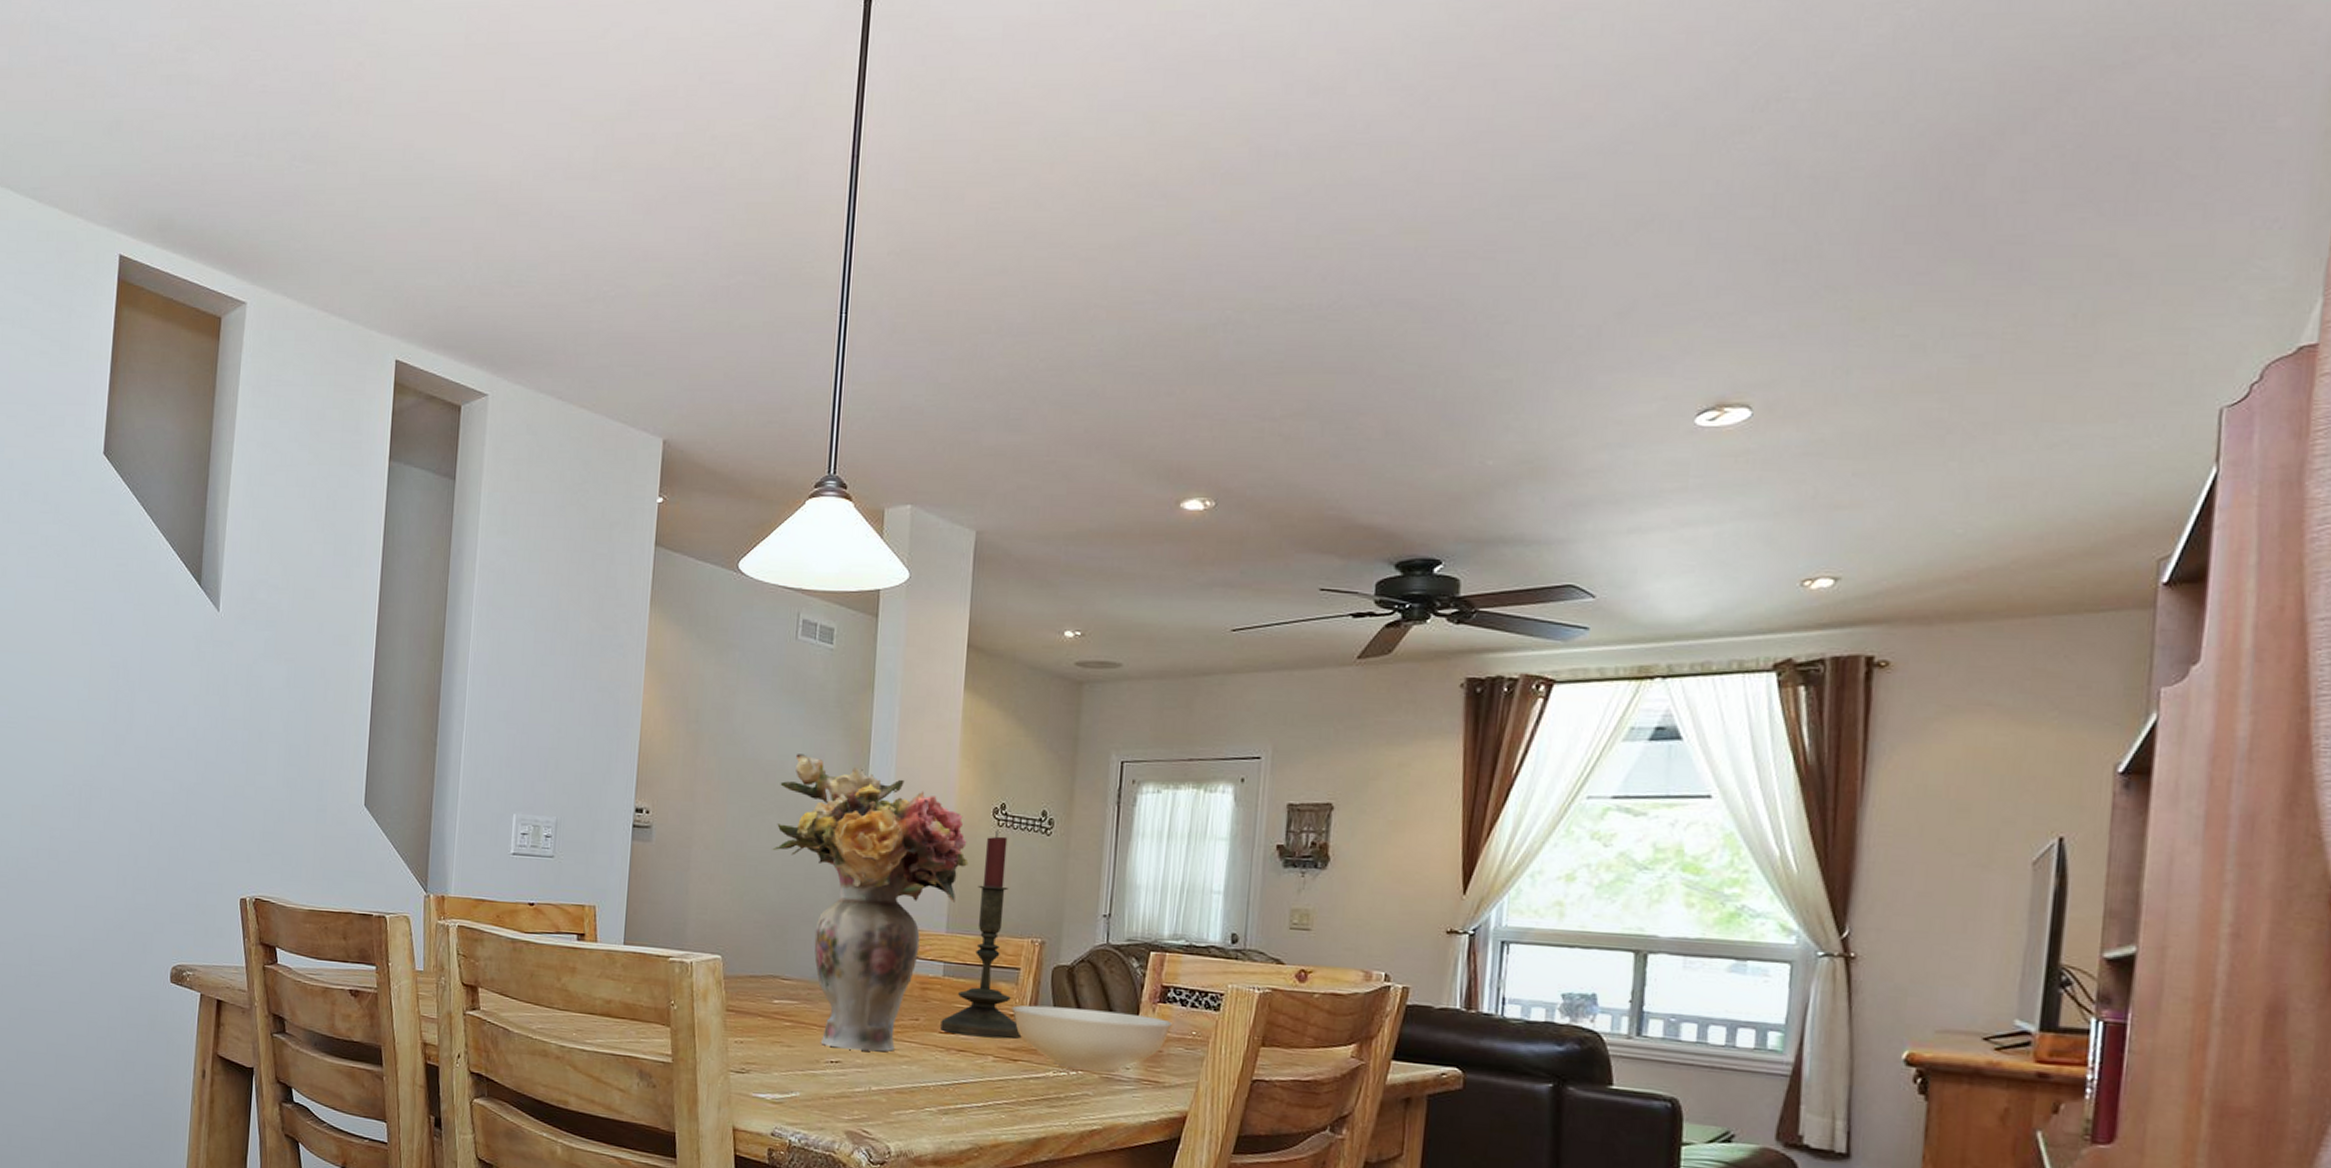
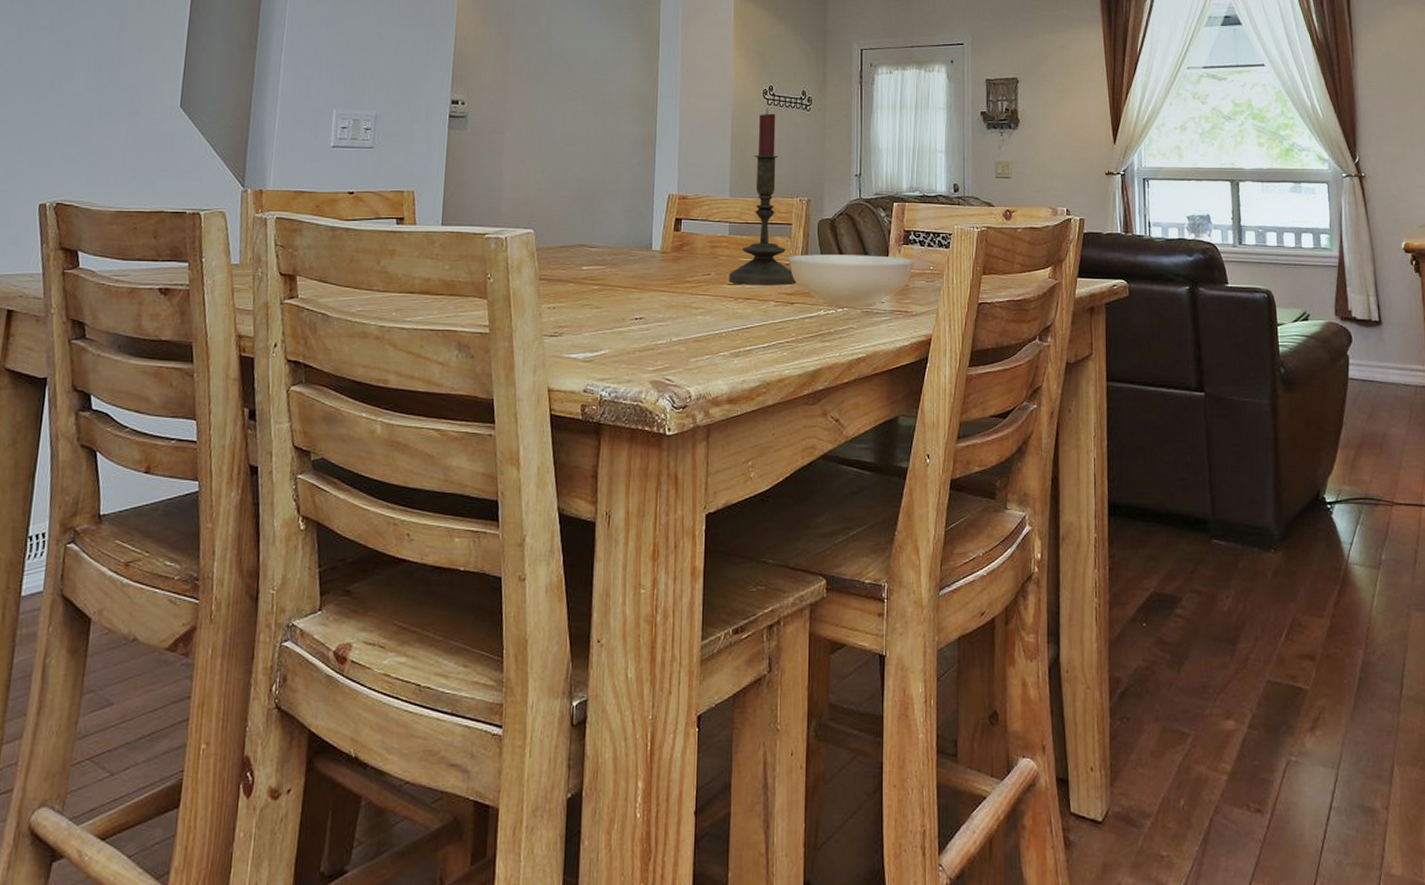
flower arrangement: present [772,754,969,1052] -> none [577,49,745,306]

